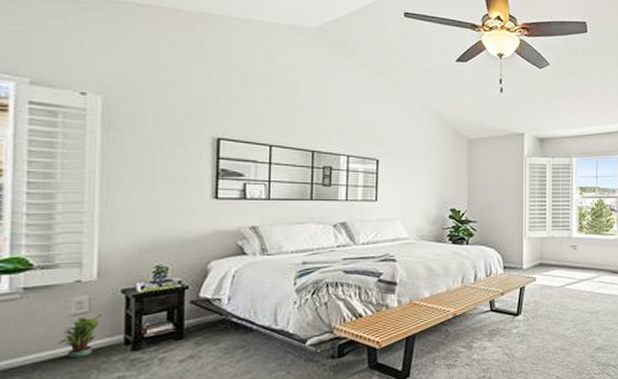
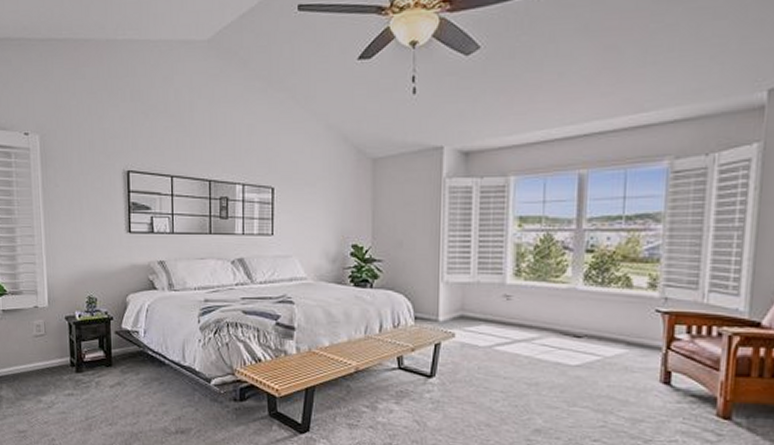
potted plant: present [57,314,102,357] -> none [27,337,53,373]

